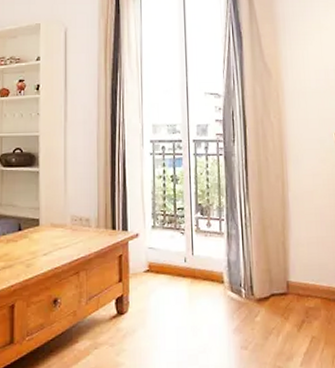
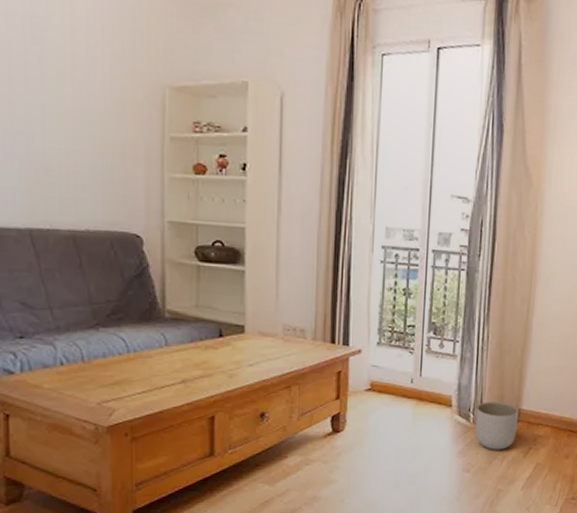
planter: none [246,275,288,325] -> present [475,402,518,450]

